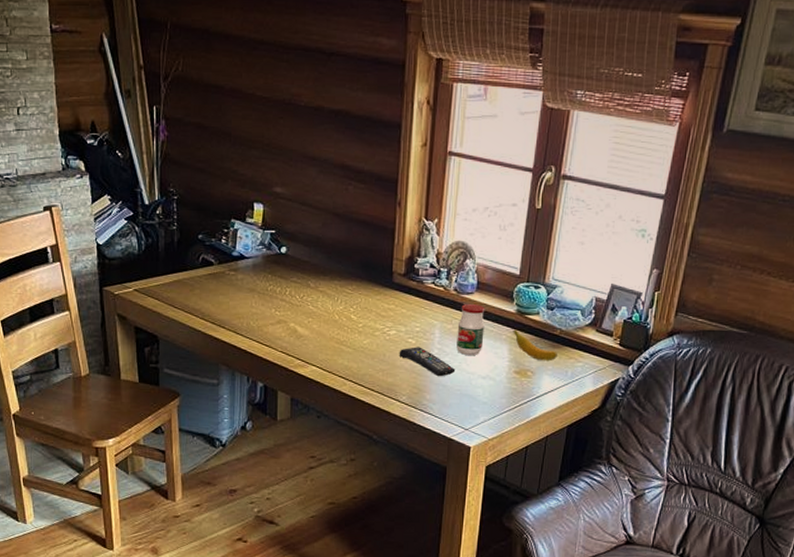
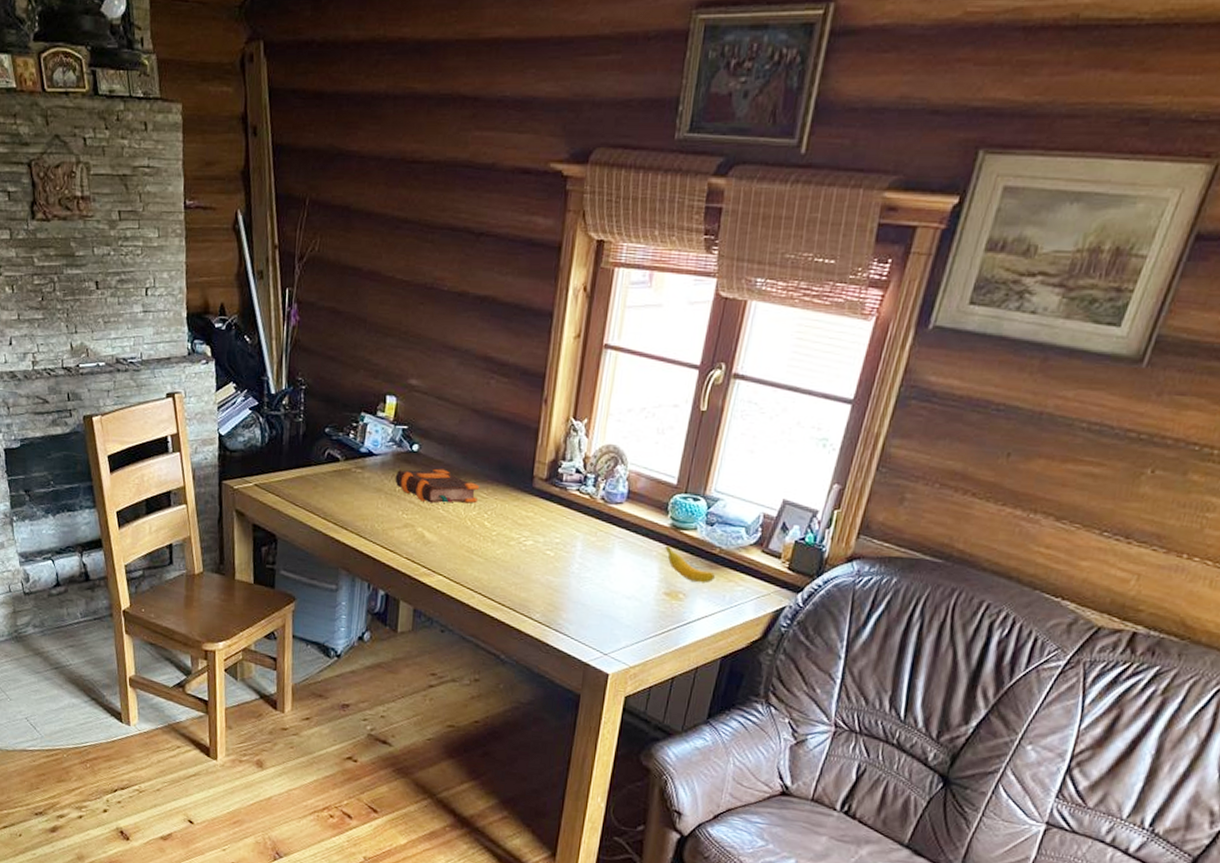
bible: none [266,268,345,301] -> present [395,468,480,504]
remote control: present [399,347,456,377] -> none [534,559,598,595]
jar: present [456,304,485,356] -> none [600,515,635,573]

